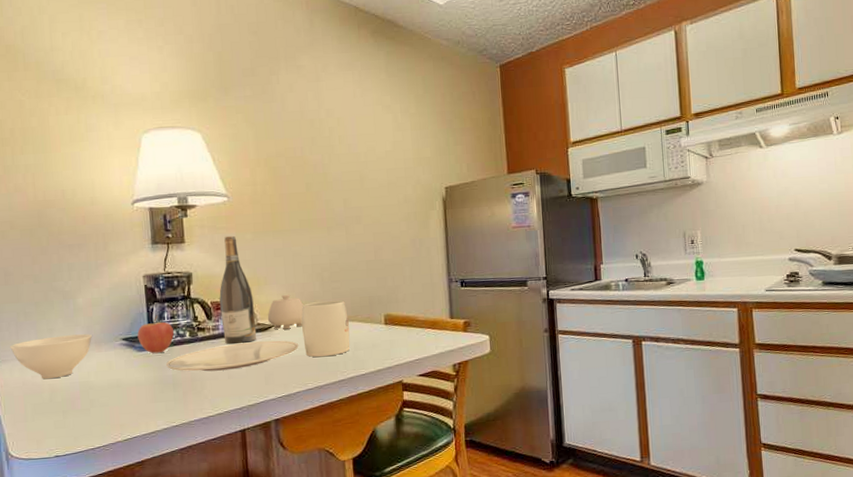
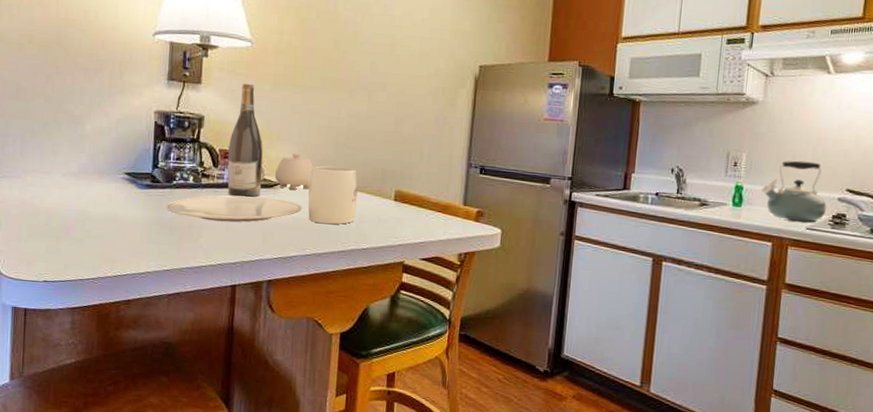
bowl: present [10,334,93,380] -> none [13,159,96,203]
fruit: present [137,315,174,354] -> none [141,154,178,194]
kettle: none [720,229,781,286] -> present [761,160,827,222]

